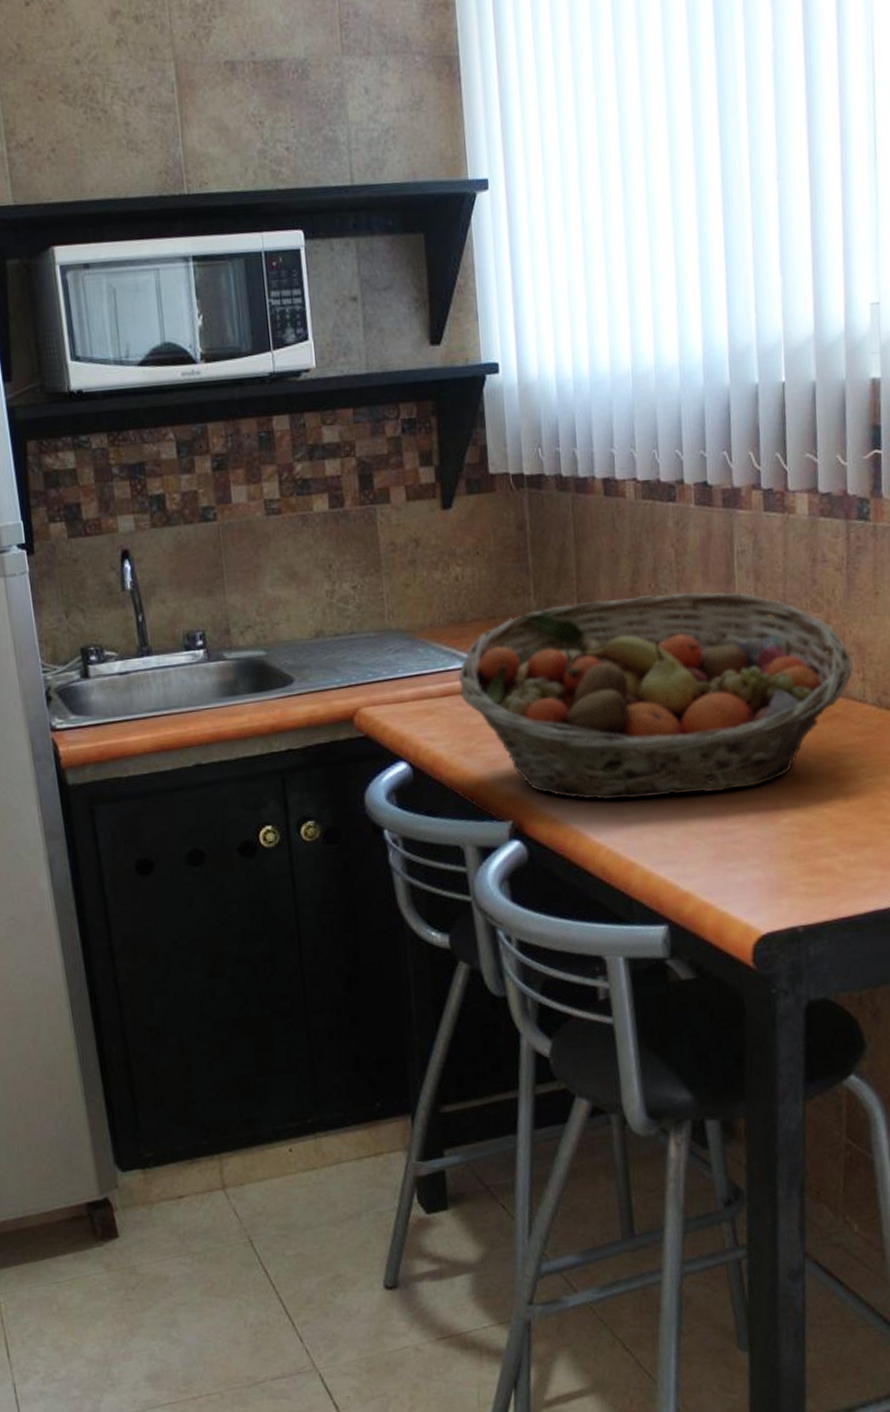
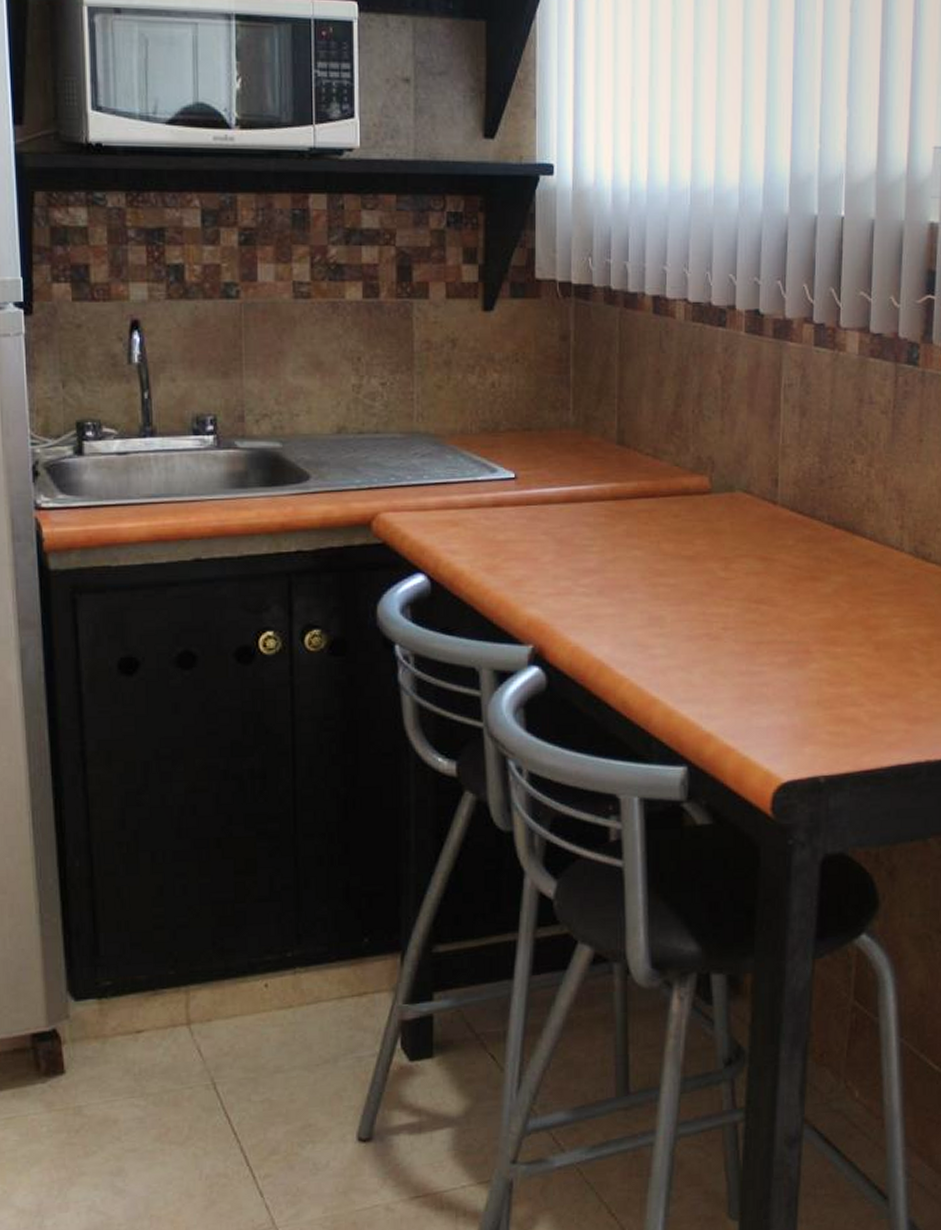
fruit basket: present [458,592,853,800] -> none [486,421,892,632]

